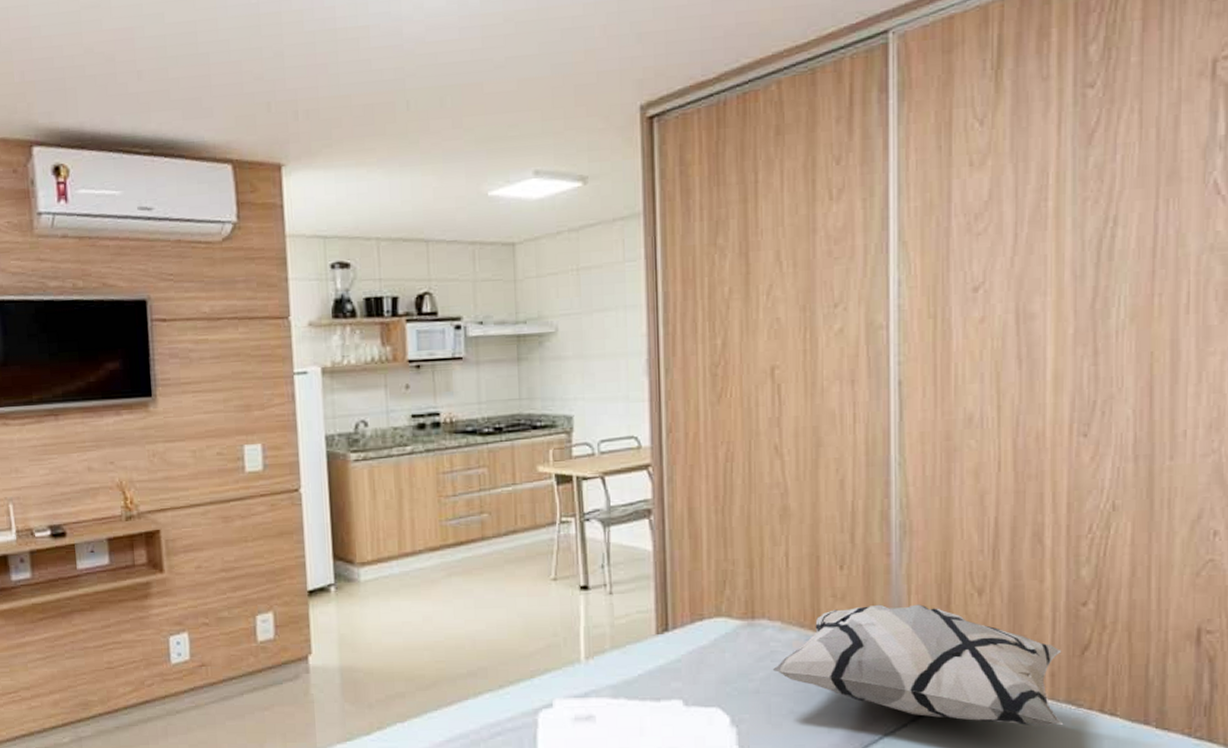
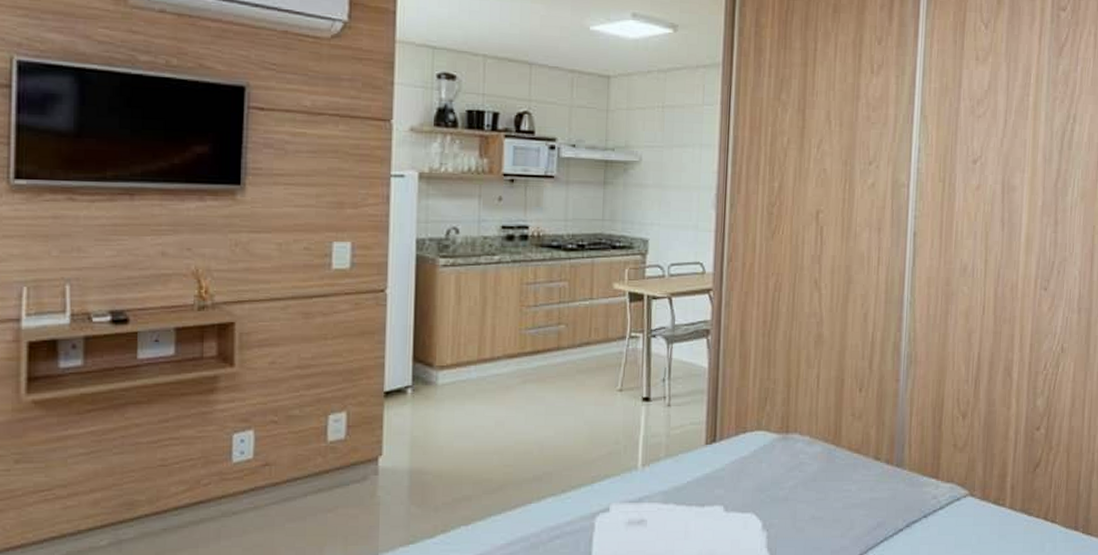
decorative pillow: present [772,604,1063,726] -> none [799,423,1020,531]

